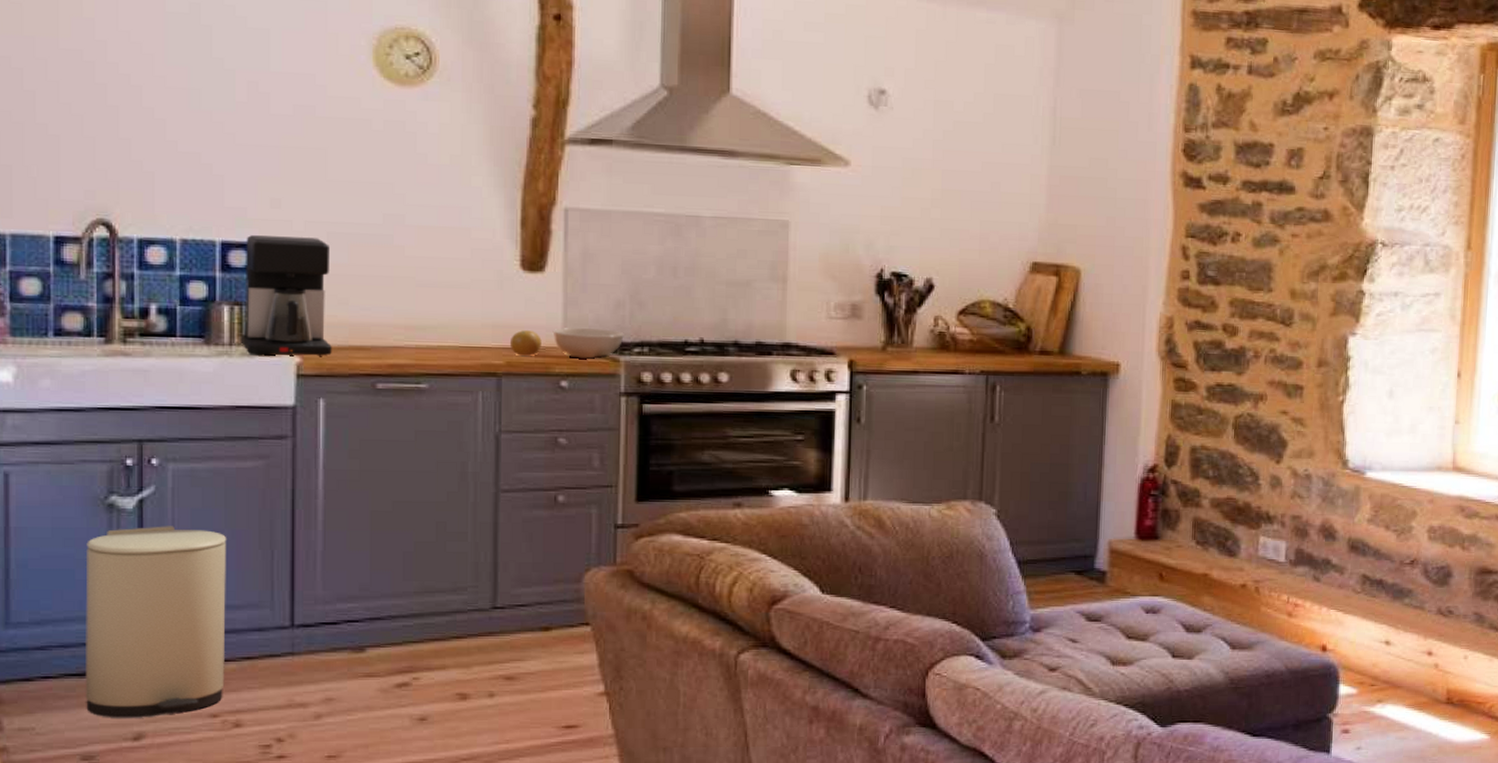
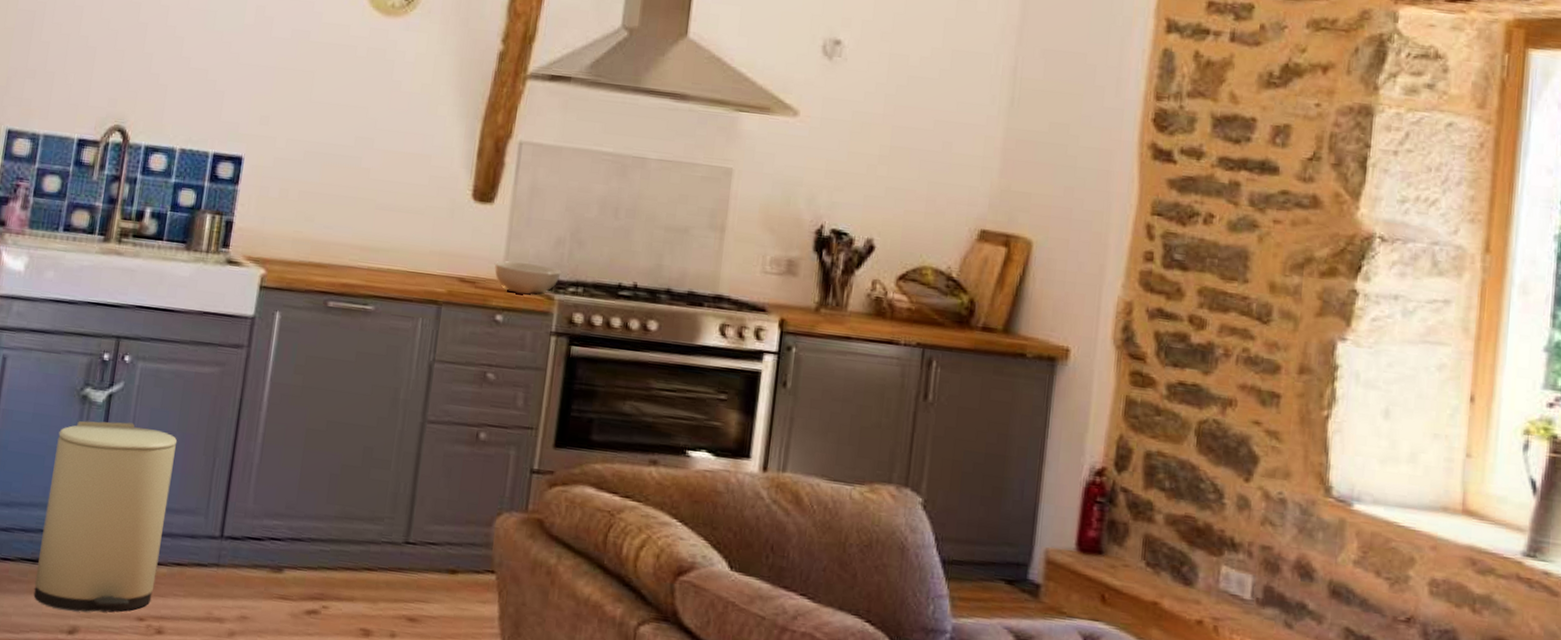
coffee maker: present [241,235,332,356] -> none [217,149,305,270]
fruit: present [511,330,542,357] -> none [453,260,483,287]

